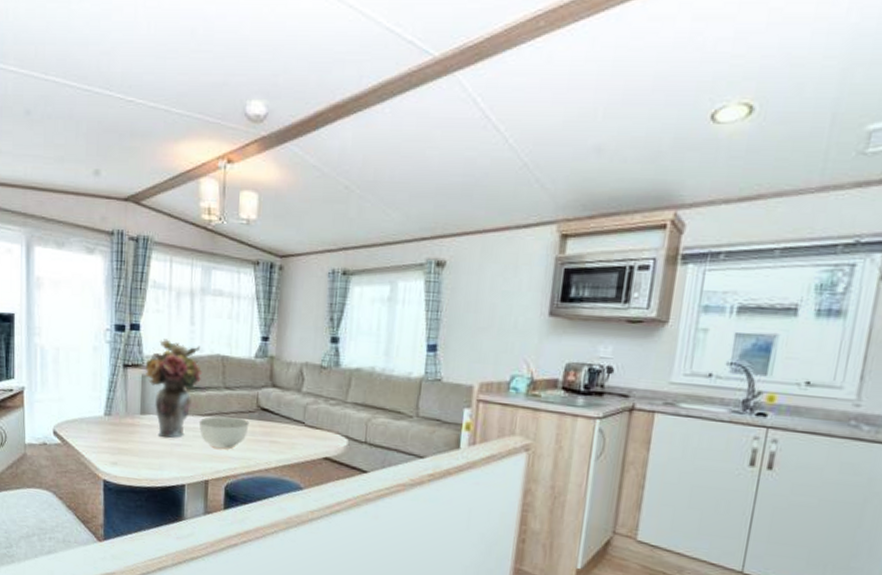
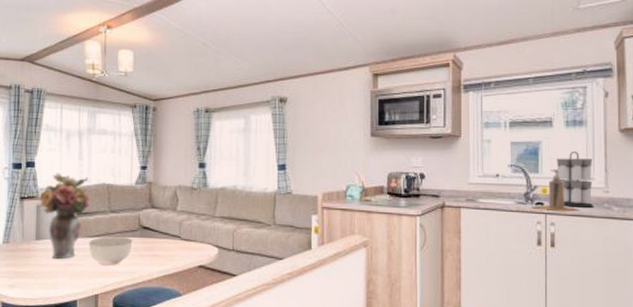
soap dispenser: none [748,372,814,429] -> present [531,169,579,213]
spice rack: none [792,349,846,424] -> present [556,151,593,208]

